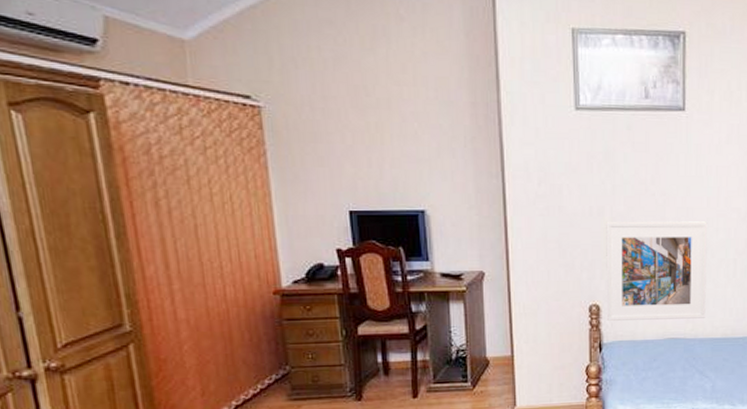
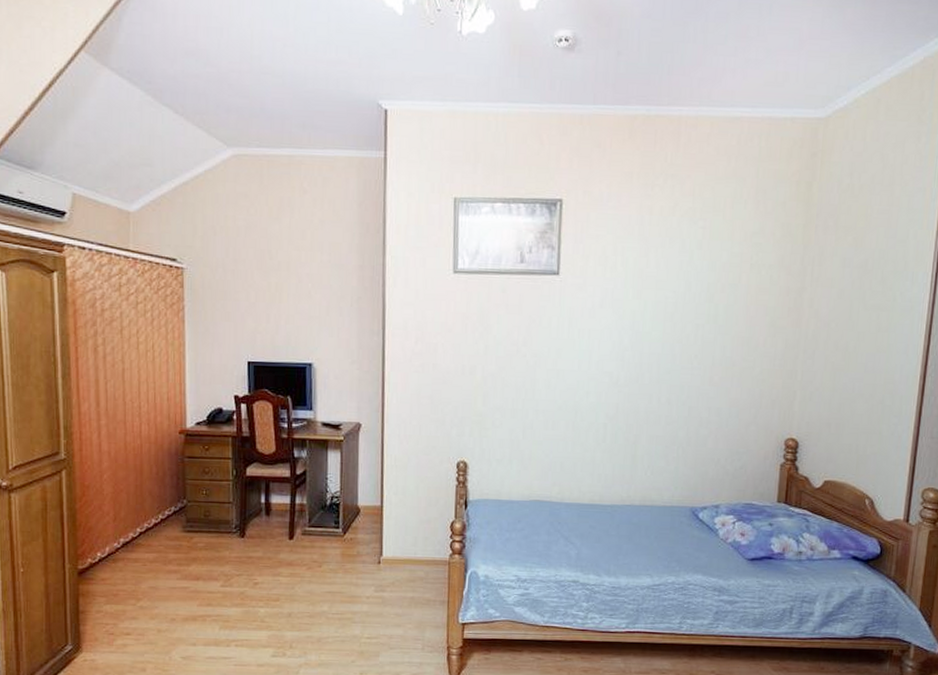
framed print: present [606,221,708,321] -> none [473,380,578,482]

